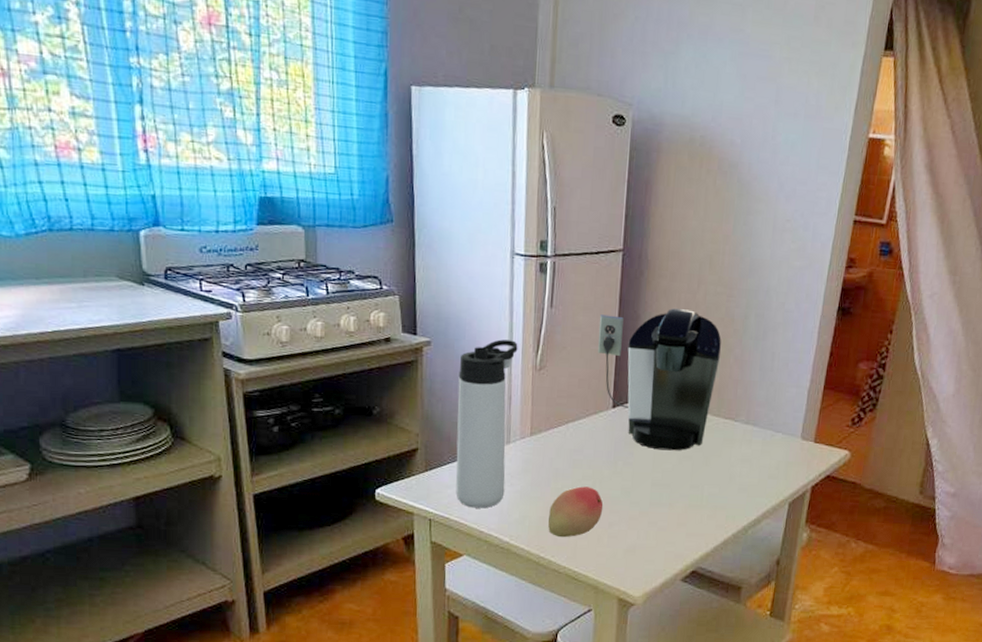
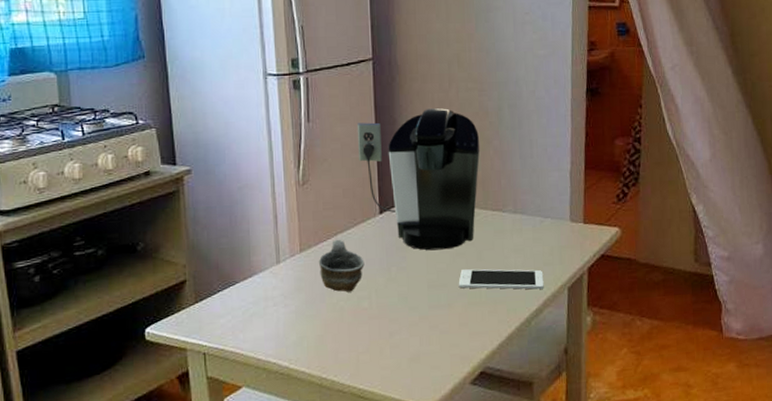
thermos bottle: present [456,339,518,509] -> none [222,159,279,336]
cup: none [547,427,592,480] -> present [318,239,365,292]
fruit: present [548,486,604,538] -> none [327,297,382,355]
cell phone: none [681,472,767,501] -> present [458,269,544,290]

